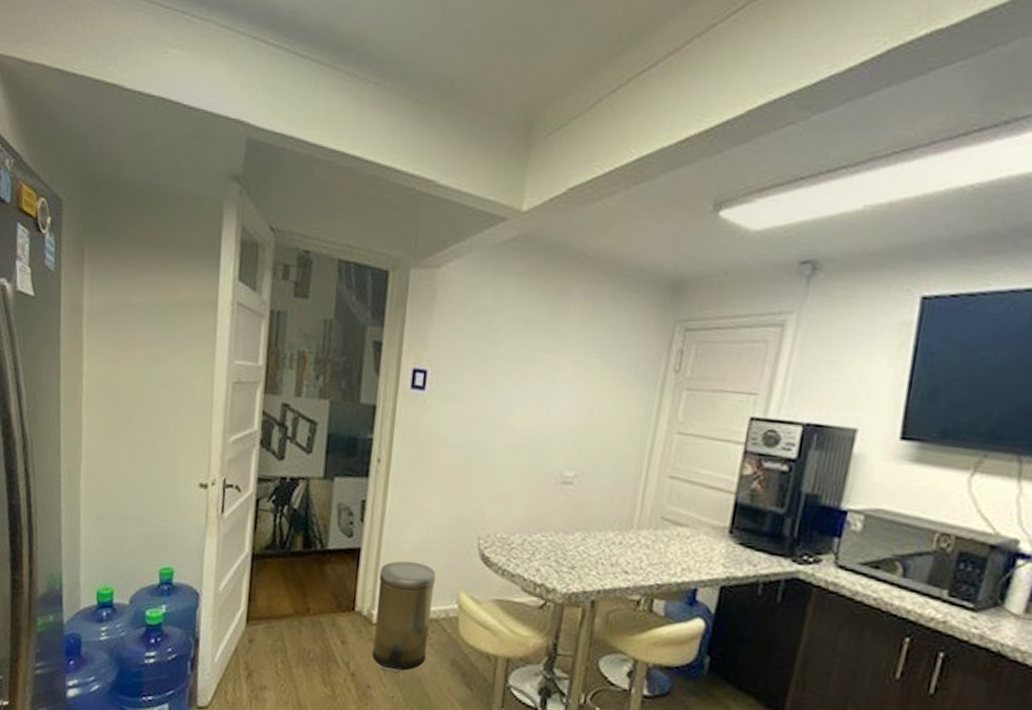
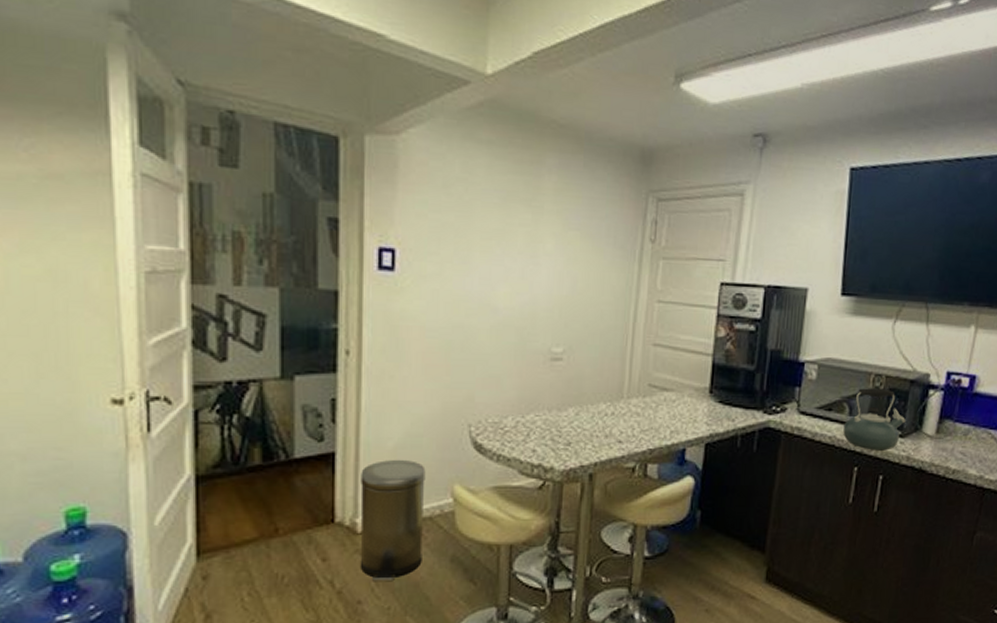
kettle: none [892,547,981,625] -> present [843,388,905,451]

